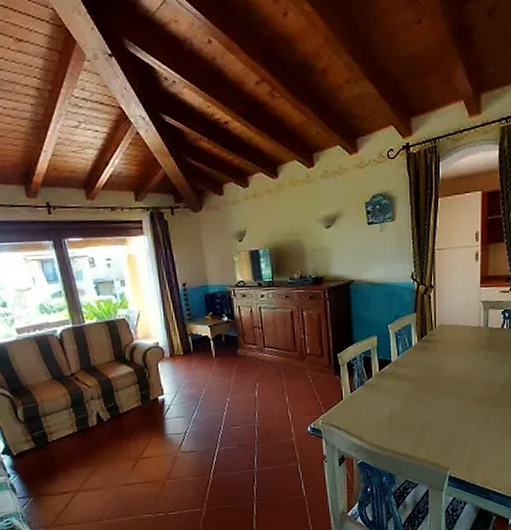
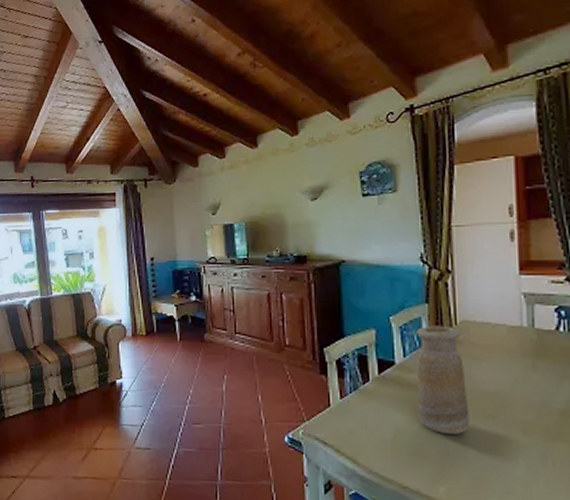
vase: none [407,329,442,411] -> present [416,325,470,434]

